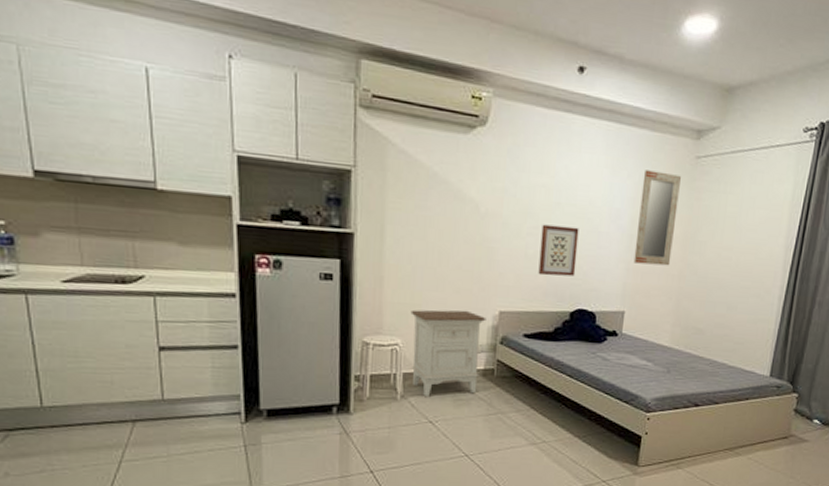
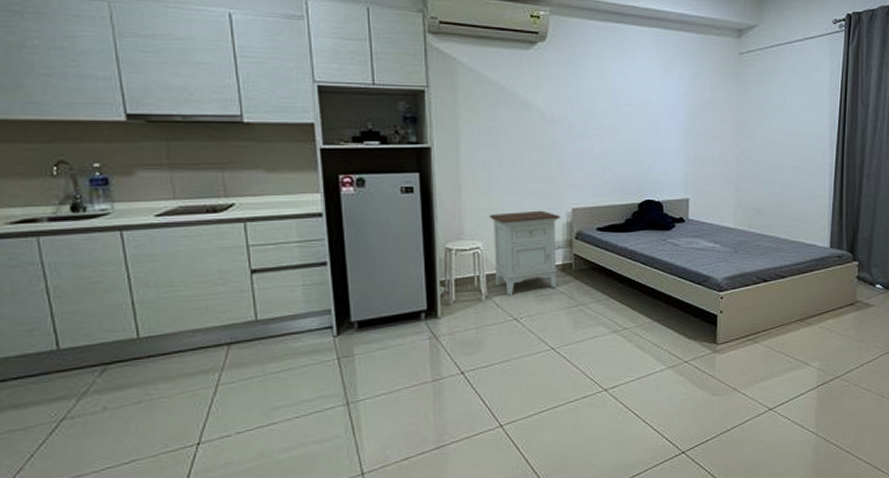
wall art: present [538,224,579,276] -> none [605,125,640,172]
home mirror: present [633,170,681,266] -> none [692,68,728,153]

